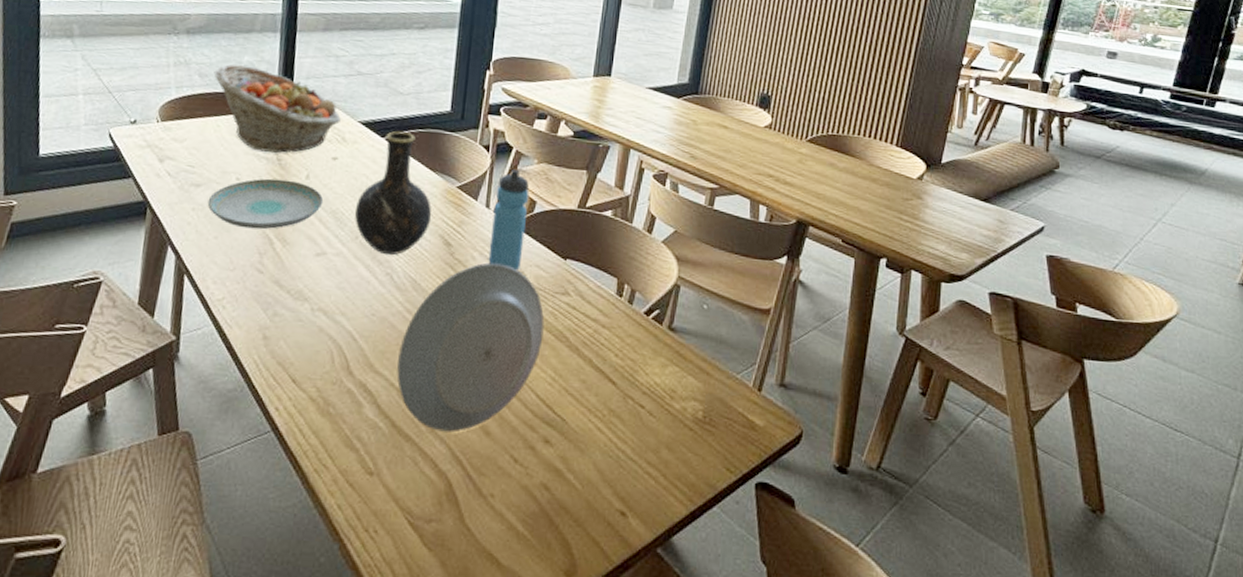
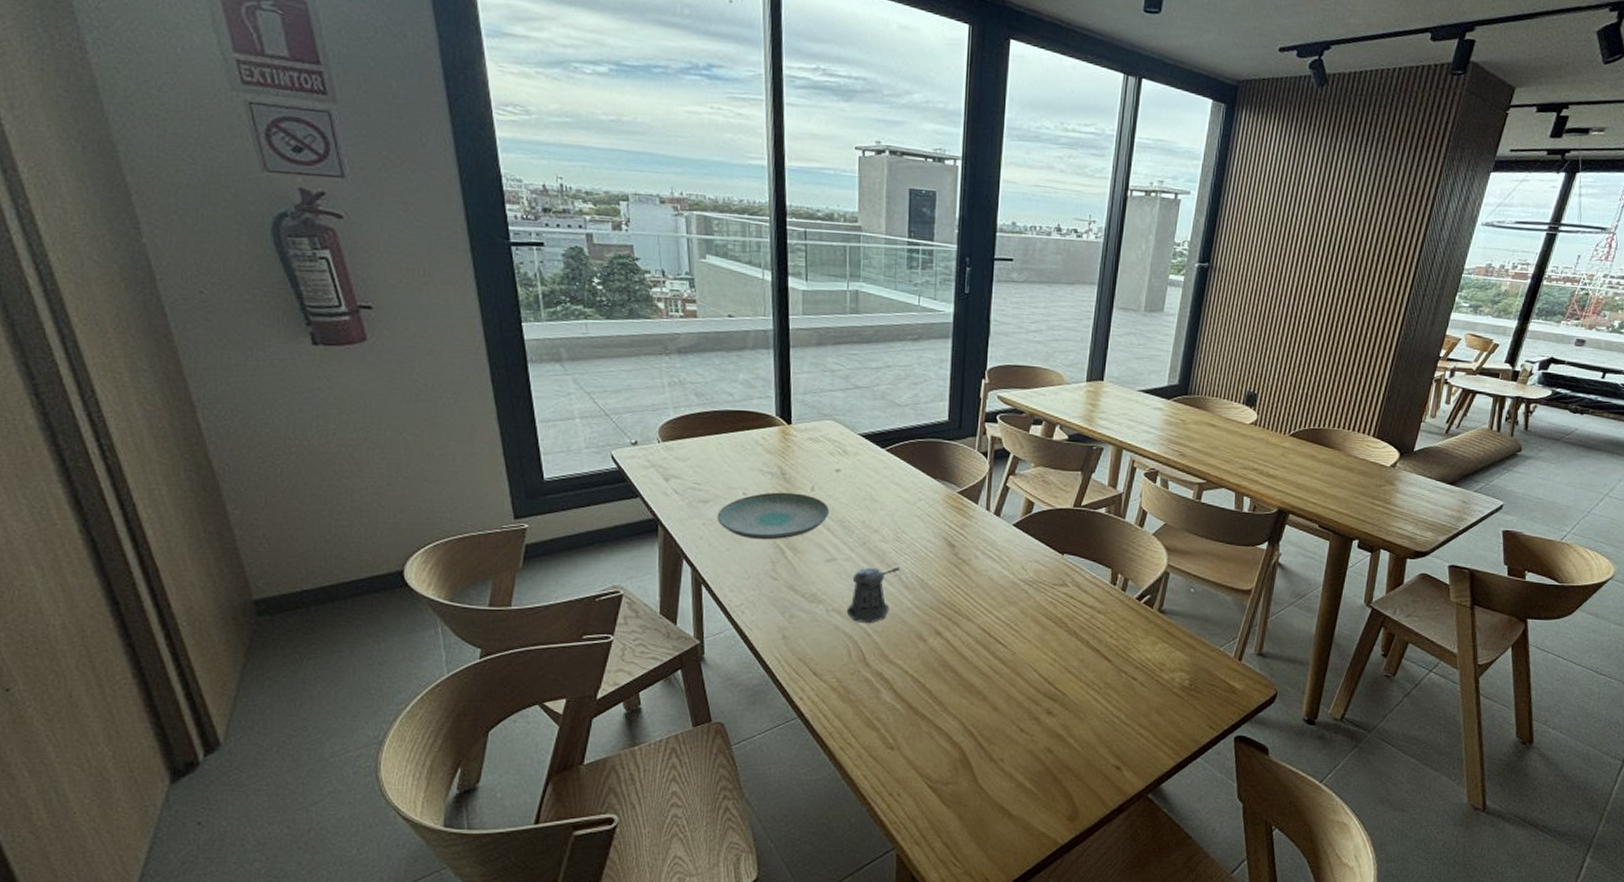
fruit basket: present [214,64,341,154] -> none [710,383,841,468]
pepper shaker: none [333,264,392,327] -> present [846,567,900,624]
vase: present [355,131,432,255] -> none [861,442,935,557]
plate: present [397,263,545,433] -> none [910,560,1045,710]
water bottle: present [488,170,529,271] -> none [990,474,1027,567]

